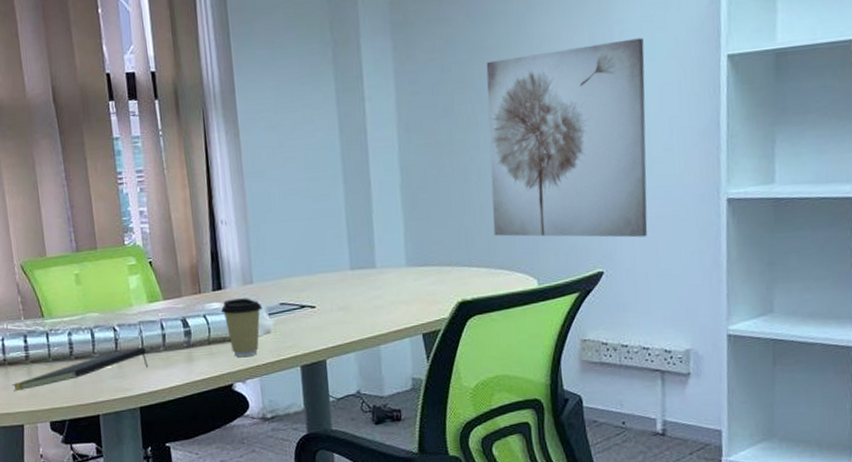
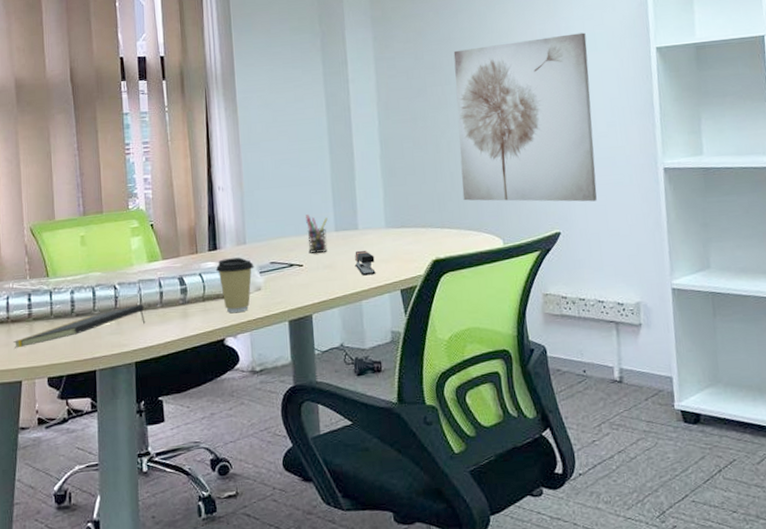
pen holder: none [318,251,342,294] -> present [306,214,328,253]
stapler: none [372,290,395,319] -> present [354,250,376,276]

